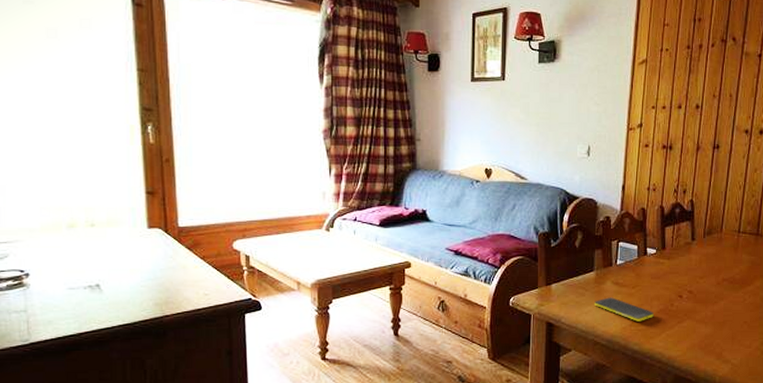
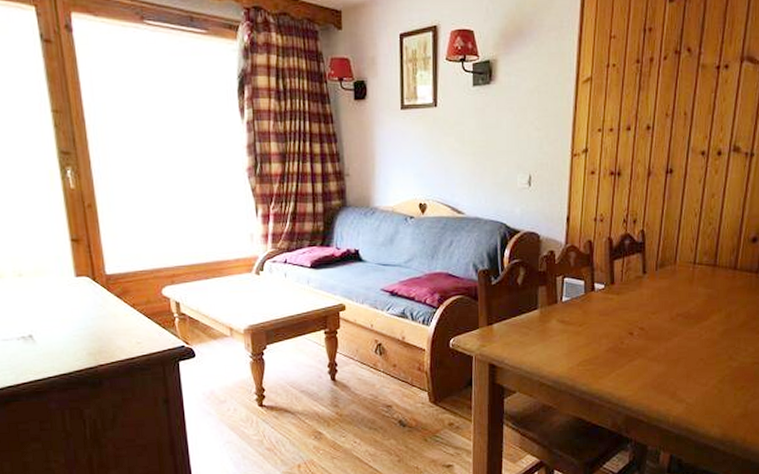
smartphone: present [595,297,654,322] -> none [539,336,603,361]

